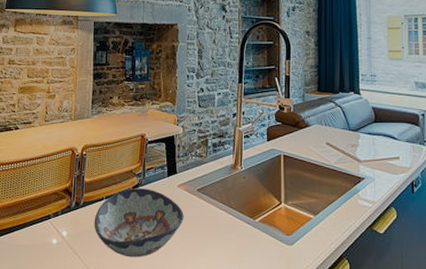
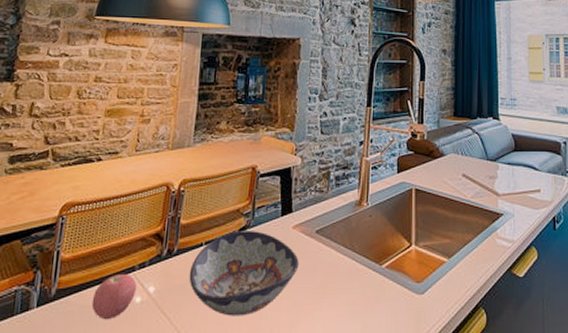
apple: none [18,220,52,257] -> present [91,273,137,320]

